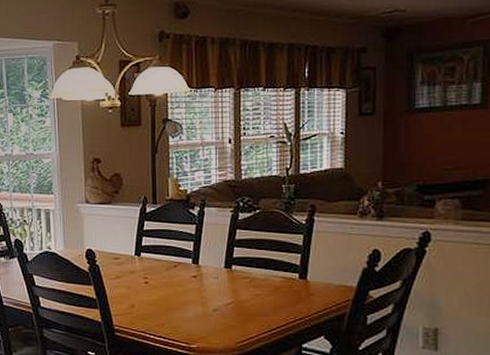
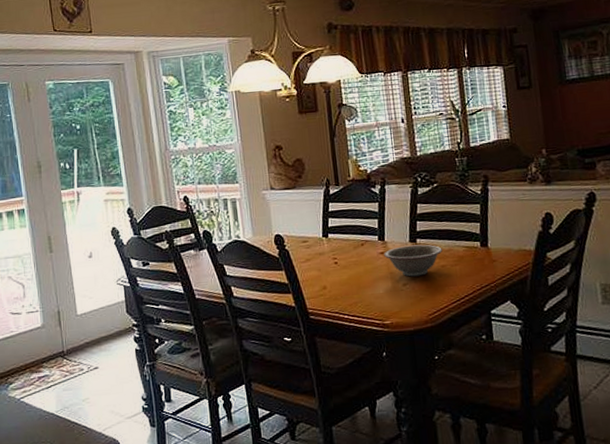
decorative bowl: none [196,271,258,303] -> present [384,244,442,277]

